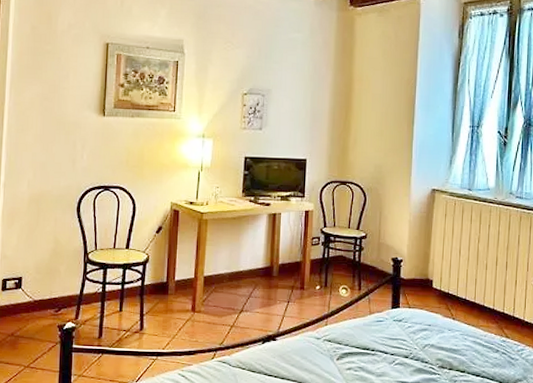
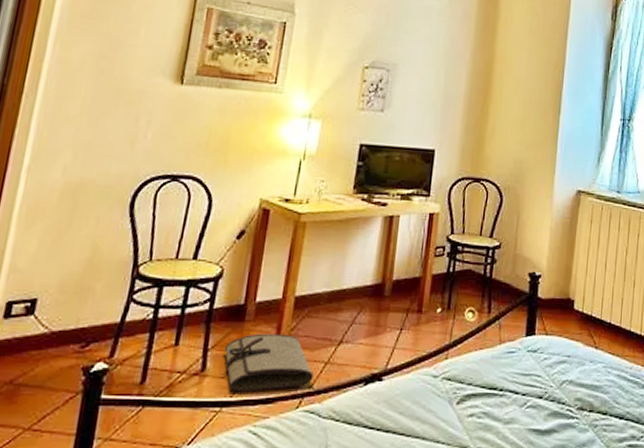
tool roll: none [155,303,223,347] -> present [224,333,314,393]

